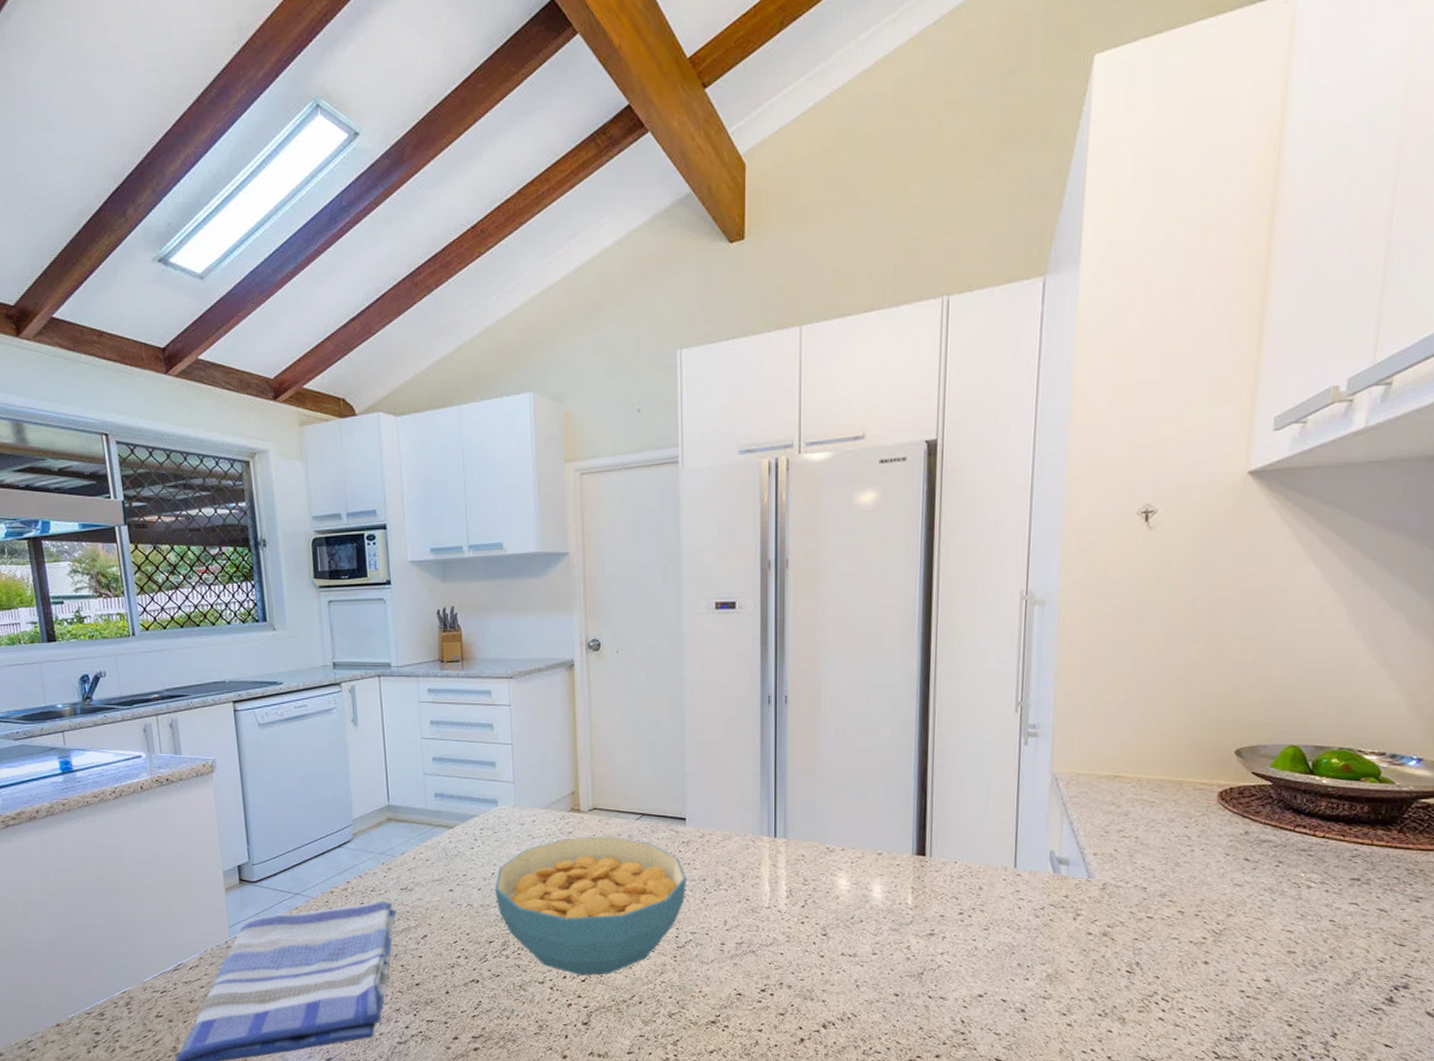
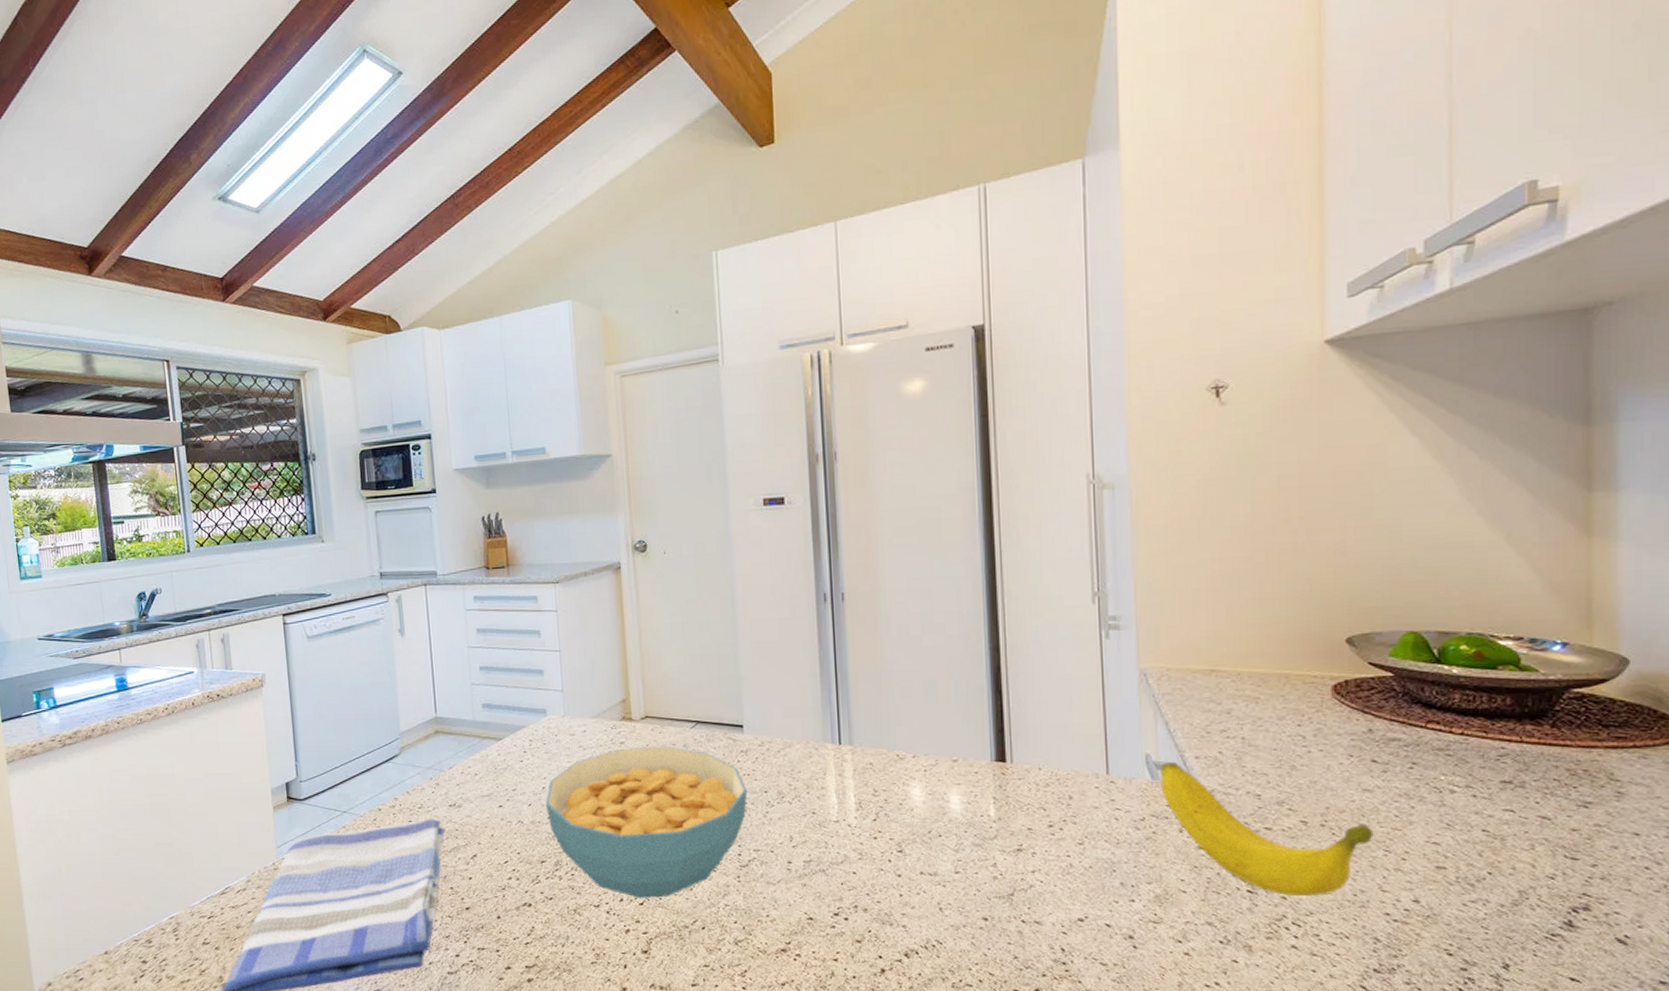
banana: none [1060,857,1239,976] -> present [1159,761,1374,896]

